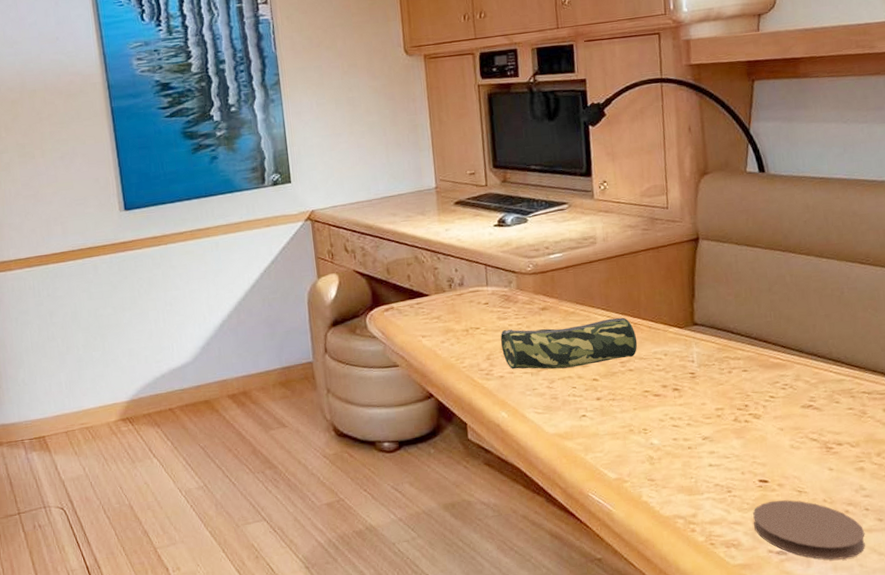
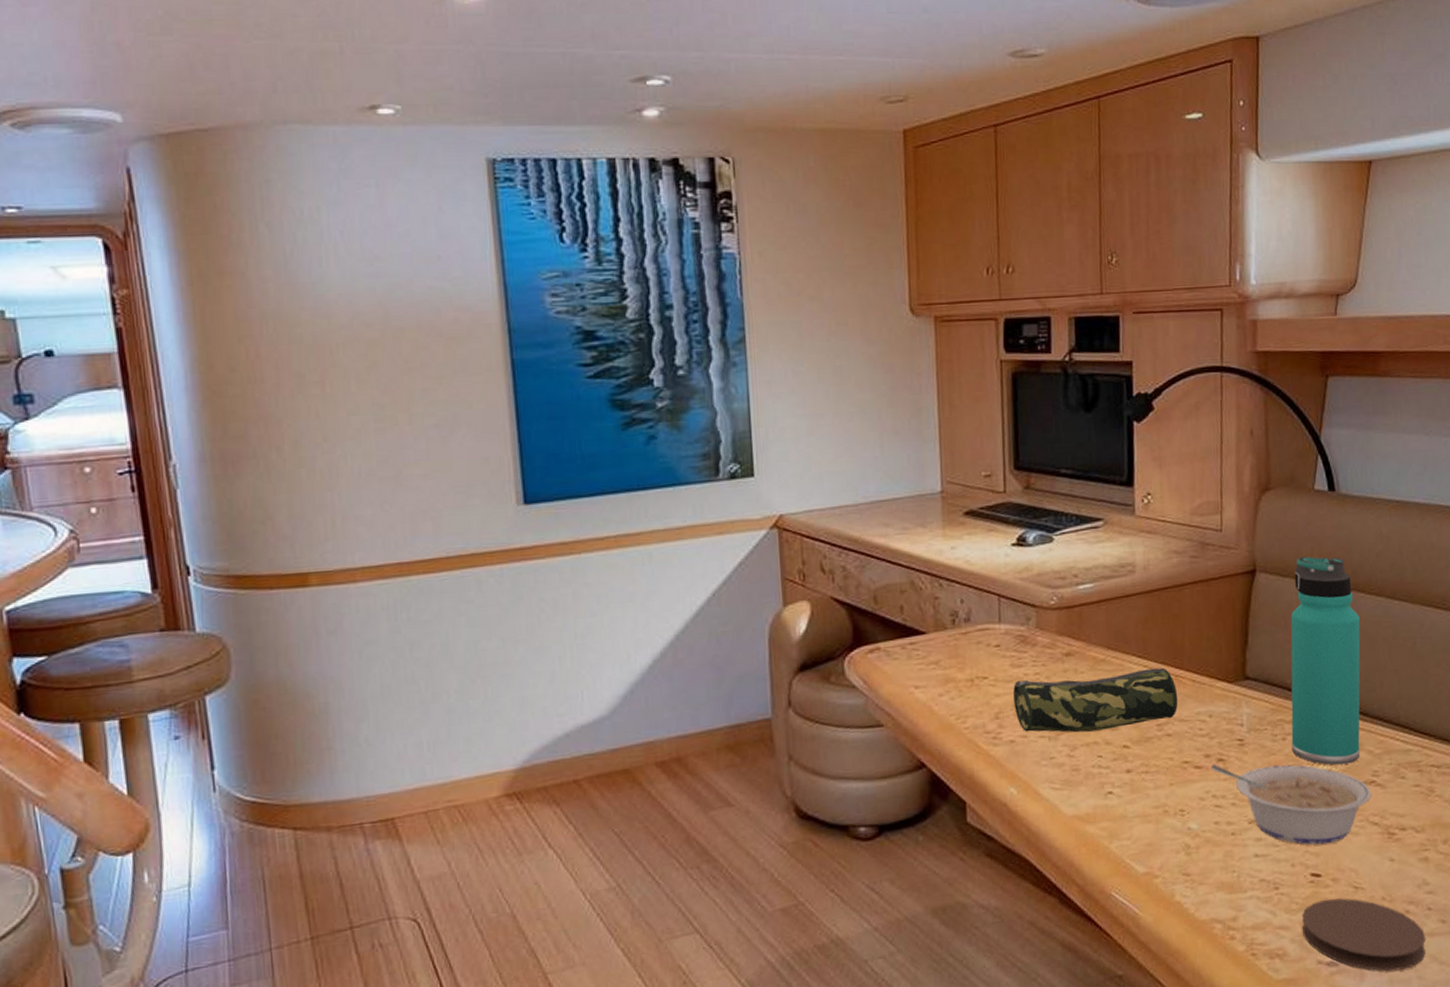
legume: none [668,392,810,457] -> present [1211,764,1372,845]
thermos bottle: none [731,225,798,393] -> present [1291,556,1360,766]

